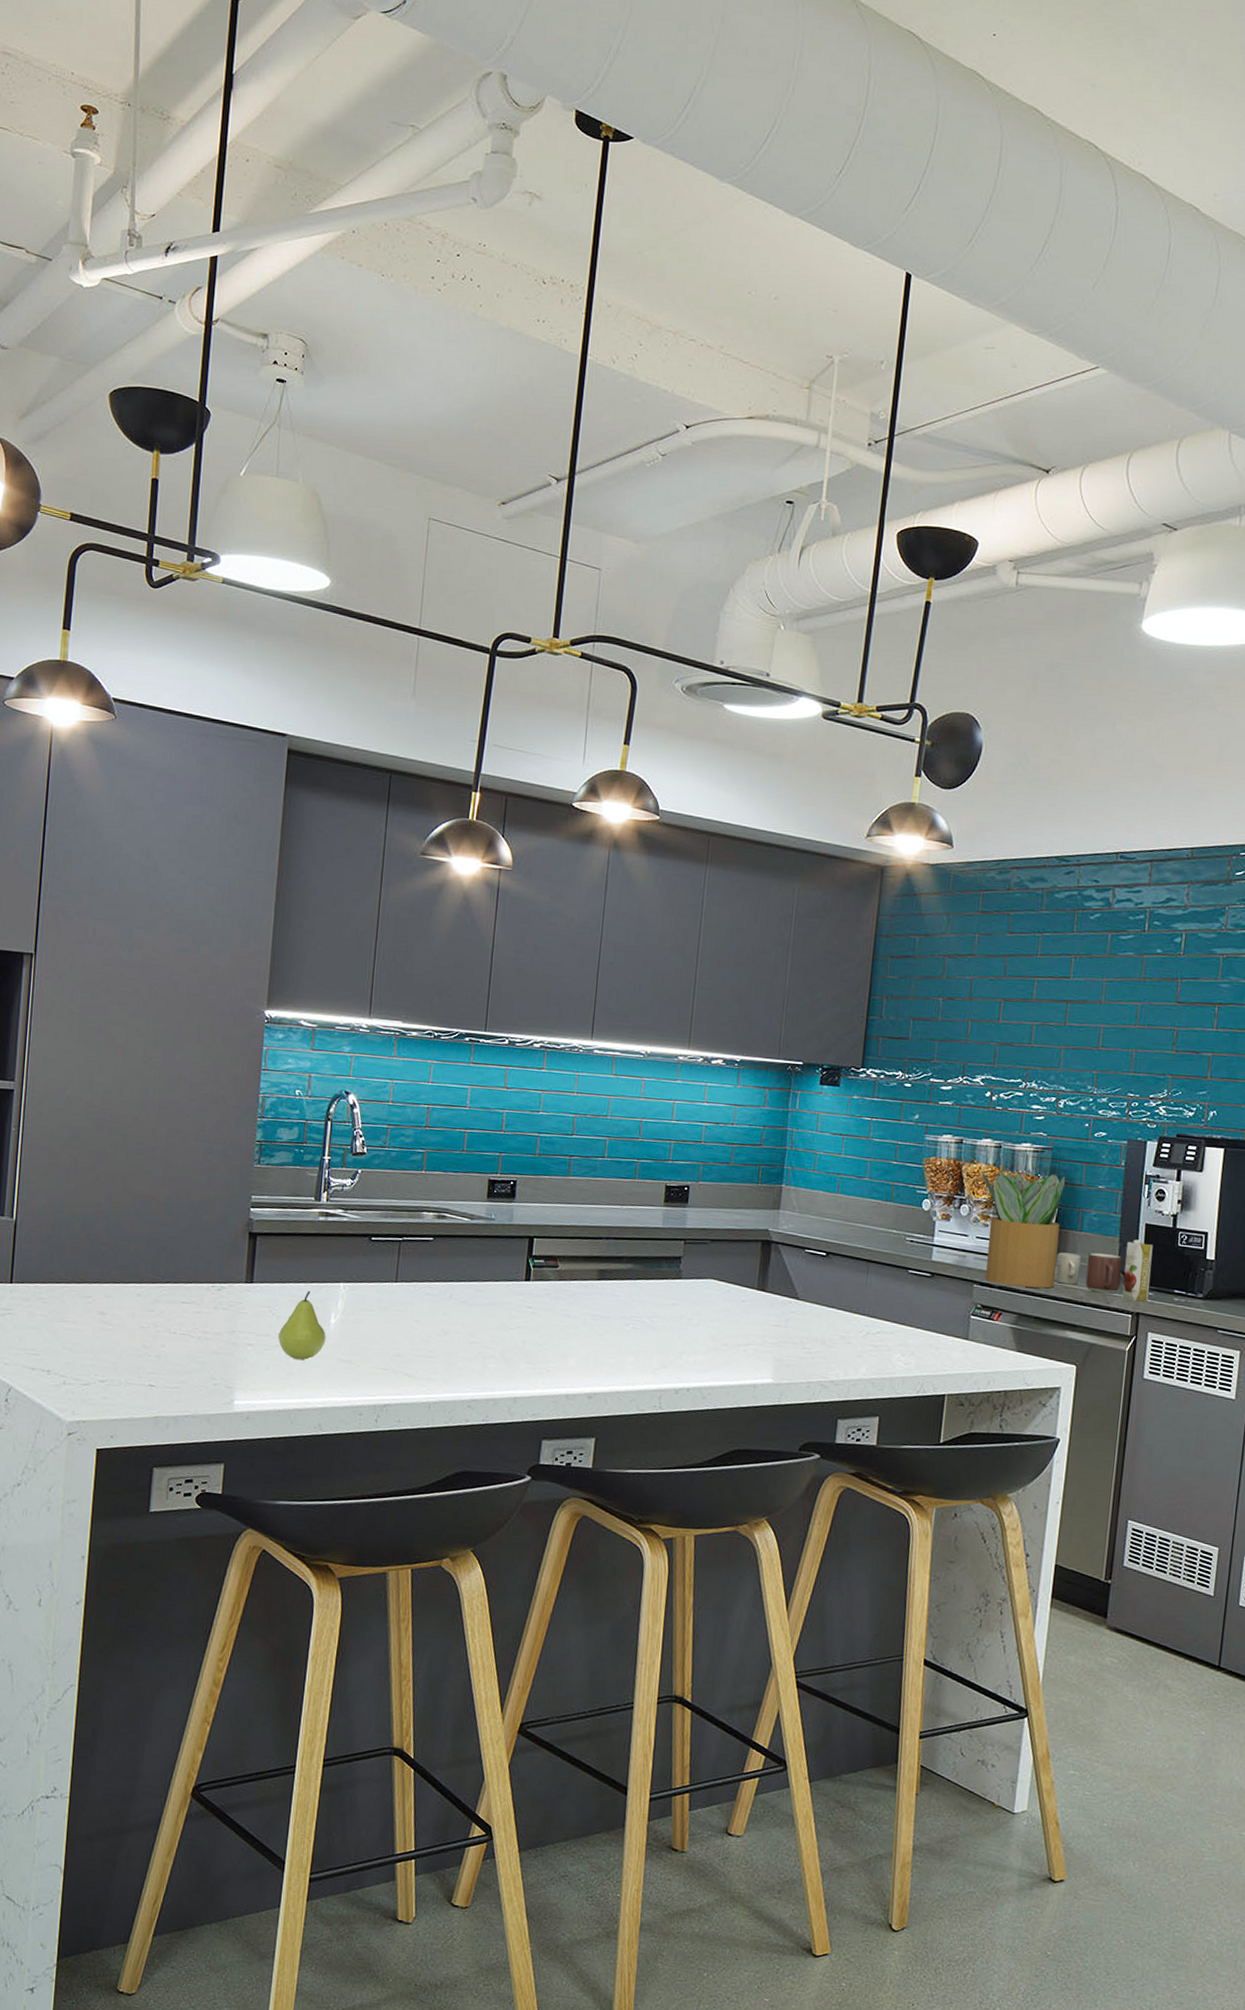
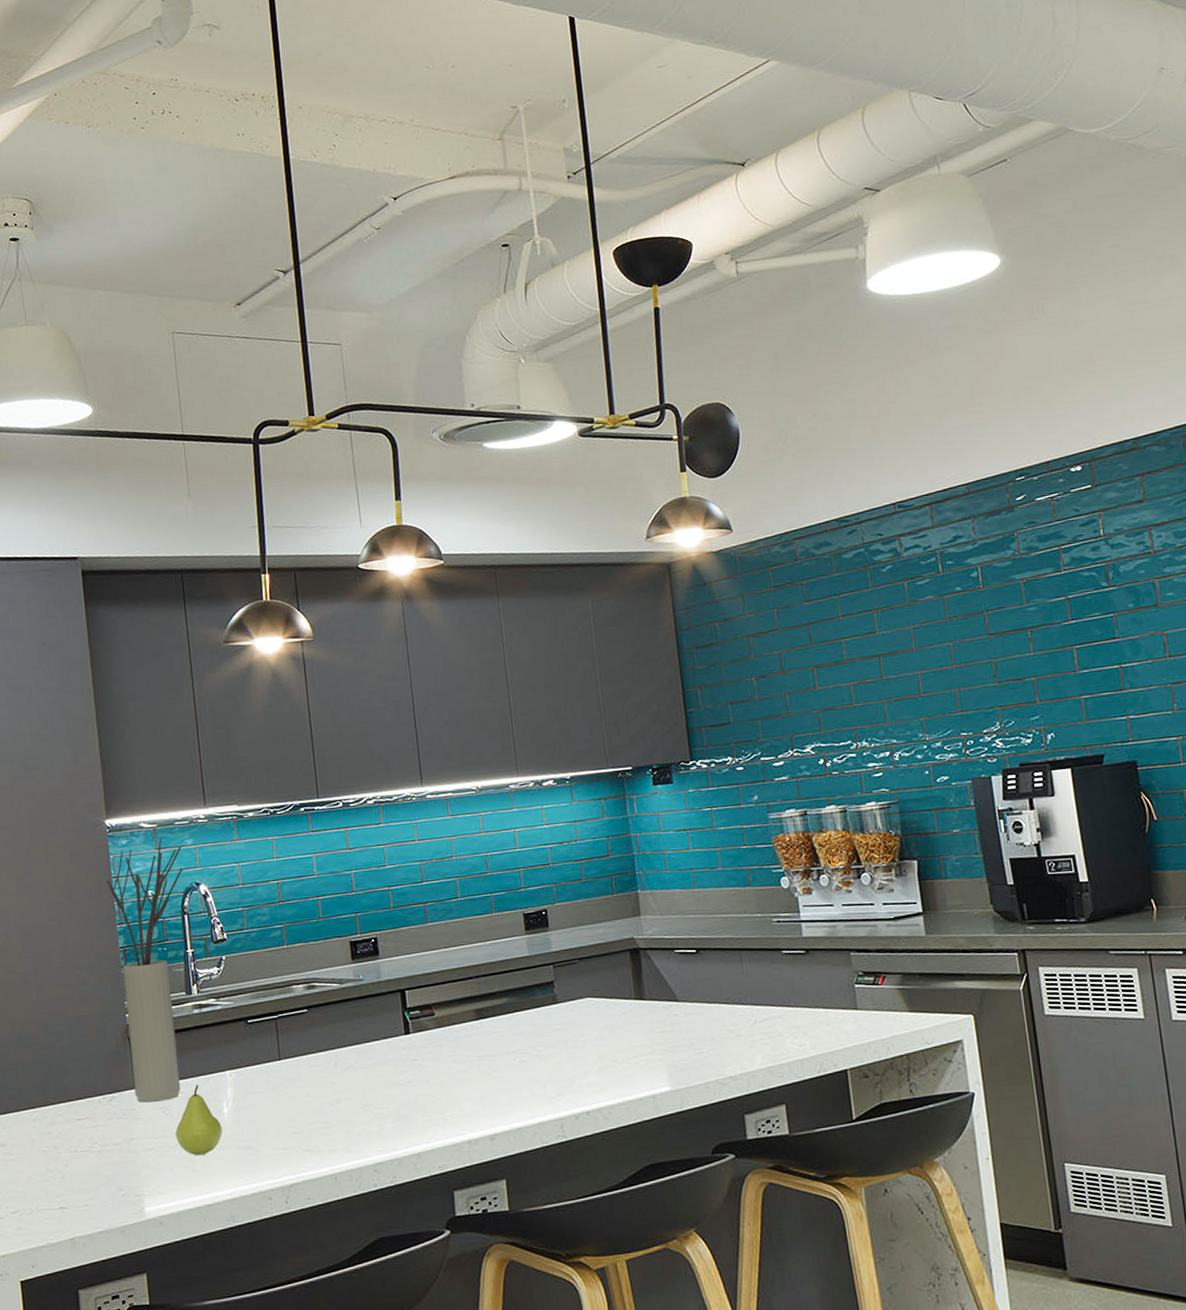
vase: none [245,1039,338,1301] -> present [106,838,183,1103]
potted plant: present [981,1171,1065,1289] -> none [832,826,933,948]
mug: present [1055,1252,1082,1285] -> none [927,902,956,935]
mug: present [1085,1252,1124,1294] -> none [958,895,999,937]
juice carton: present [1122,1239,1153,1303] -> none [995,876,1031,939]

